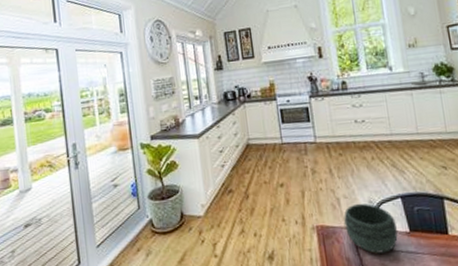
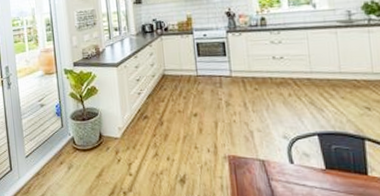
bowl: present [344,203,398,254] -> none [257,137,312,187]

